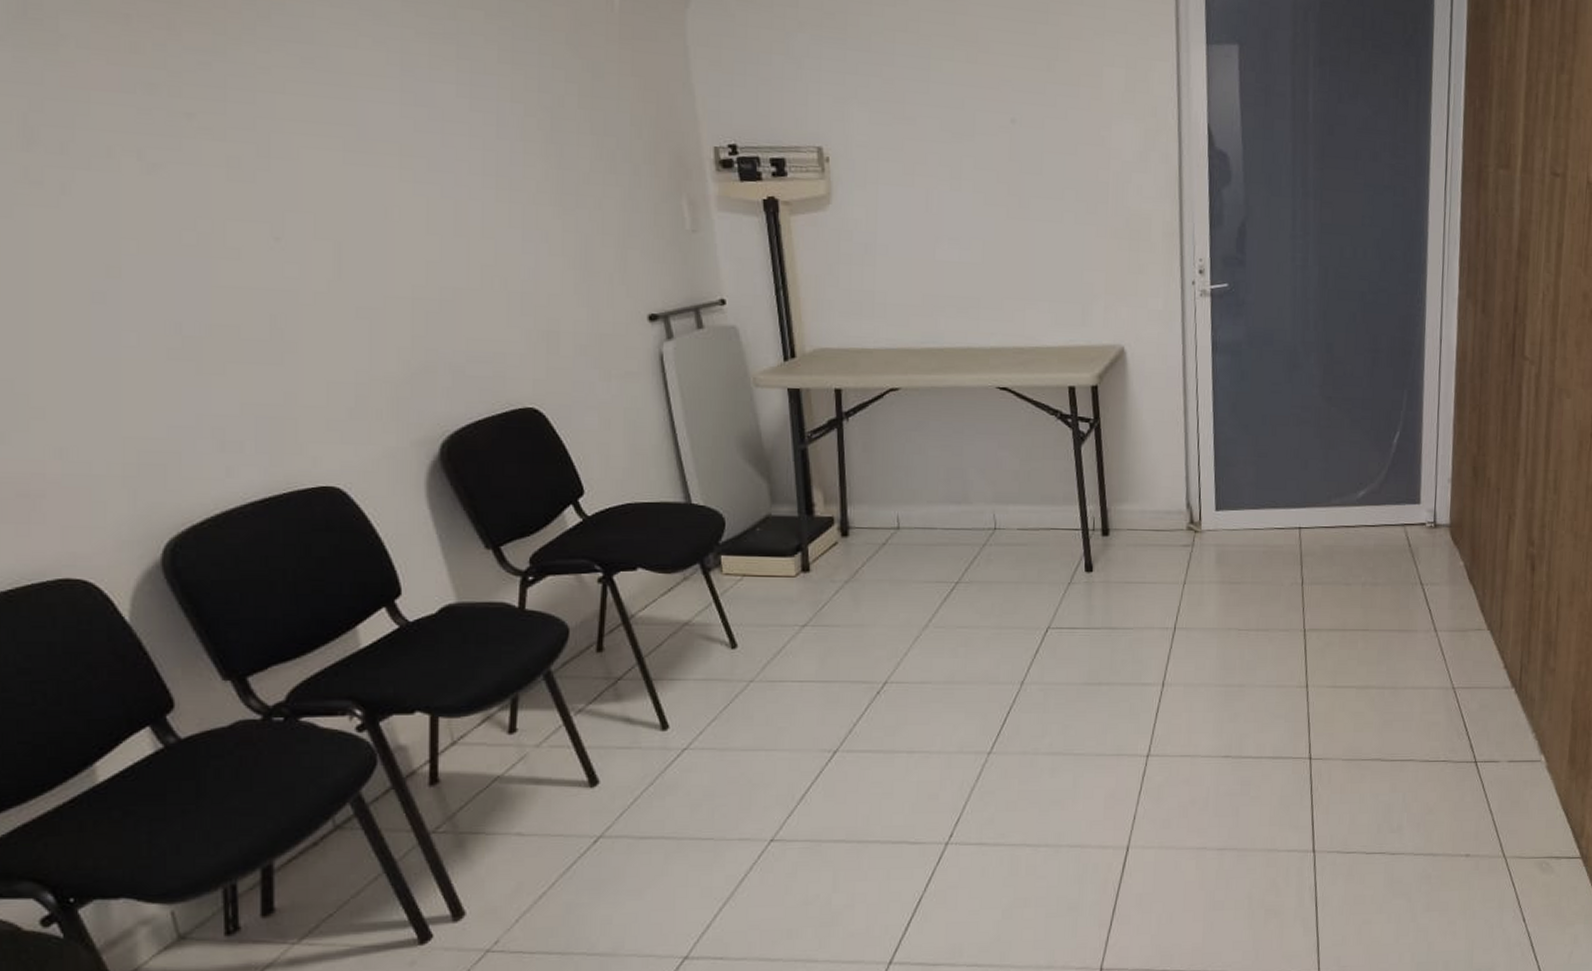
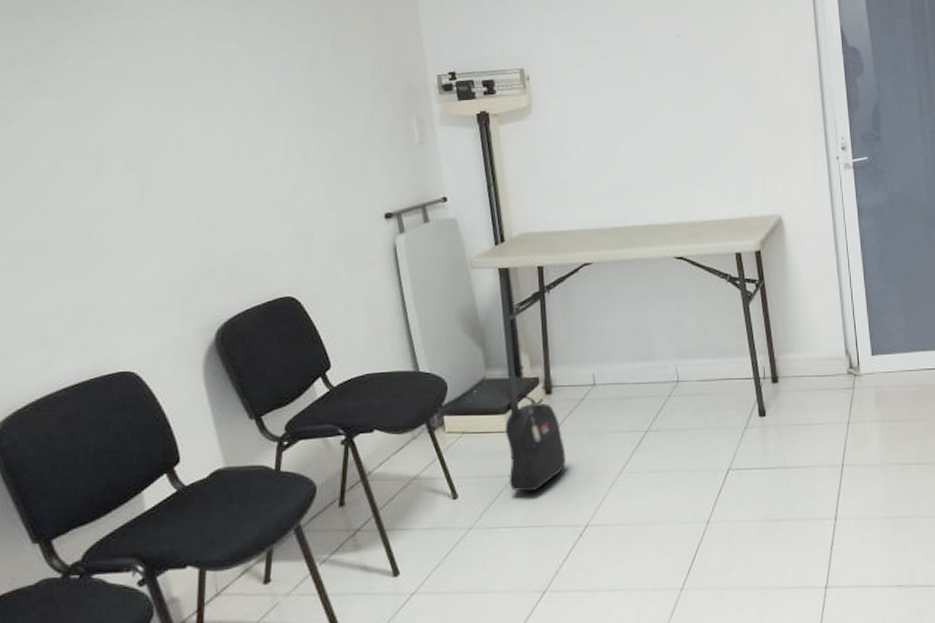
backpack: none [793,534,863,644] -> present [505,394,566,492]

